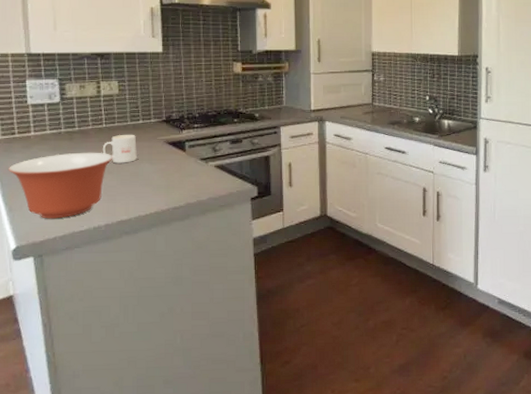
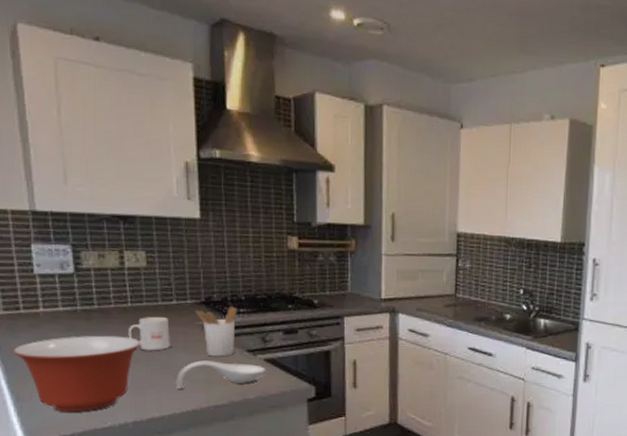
spoon rest: none [141,169,216,195] -> present [175,360,266,389]
utensil holder: none [157,123,192,166] -> present [194,307,238,357]

